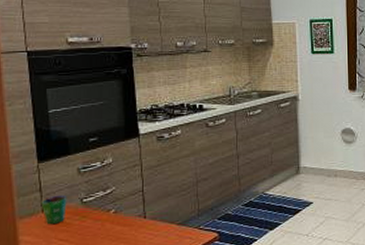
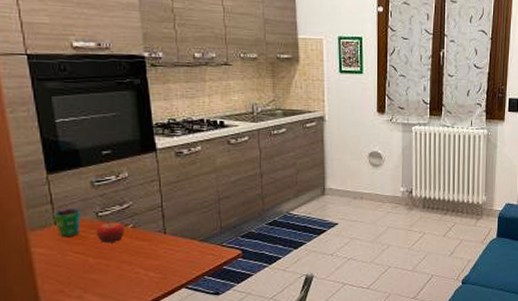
fruit: none [80,207,107,230] -> present [96,222,125,243]

